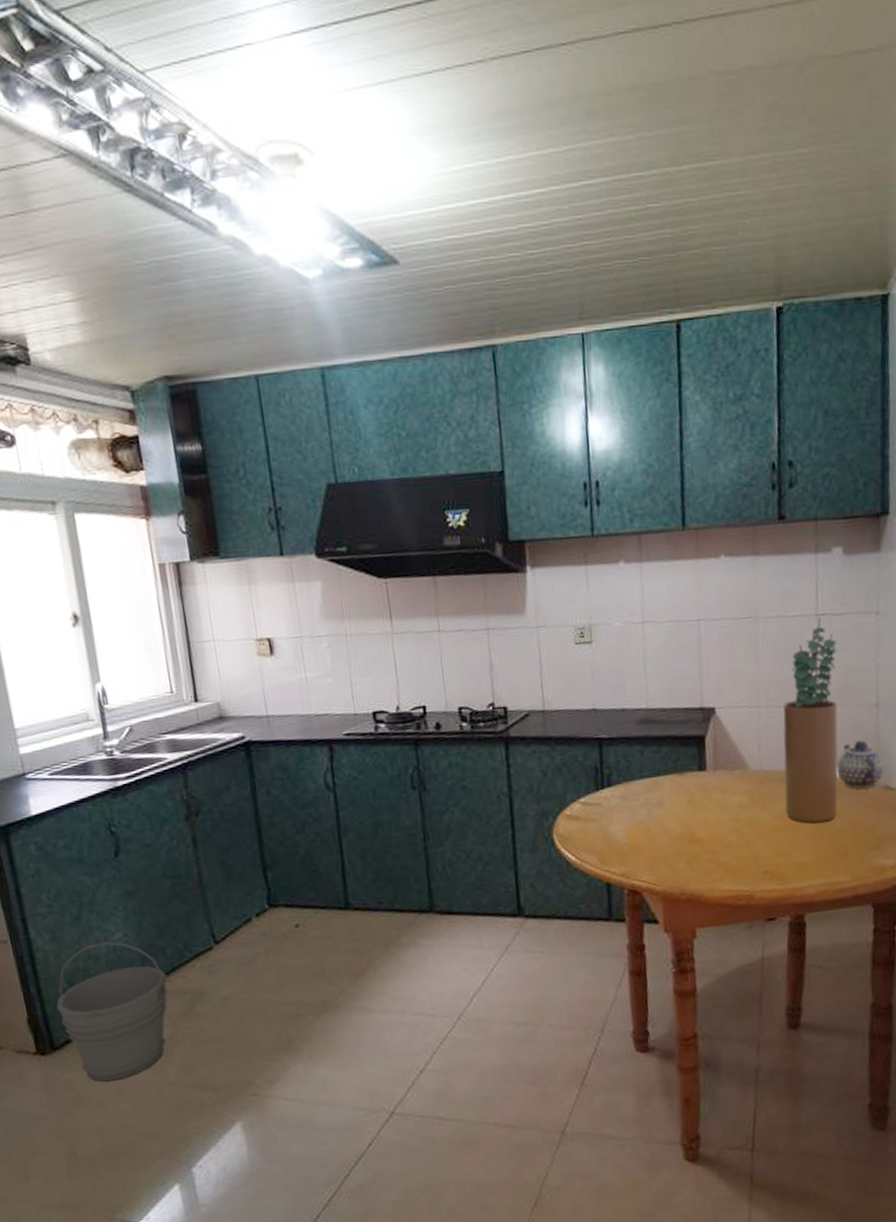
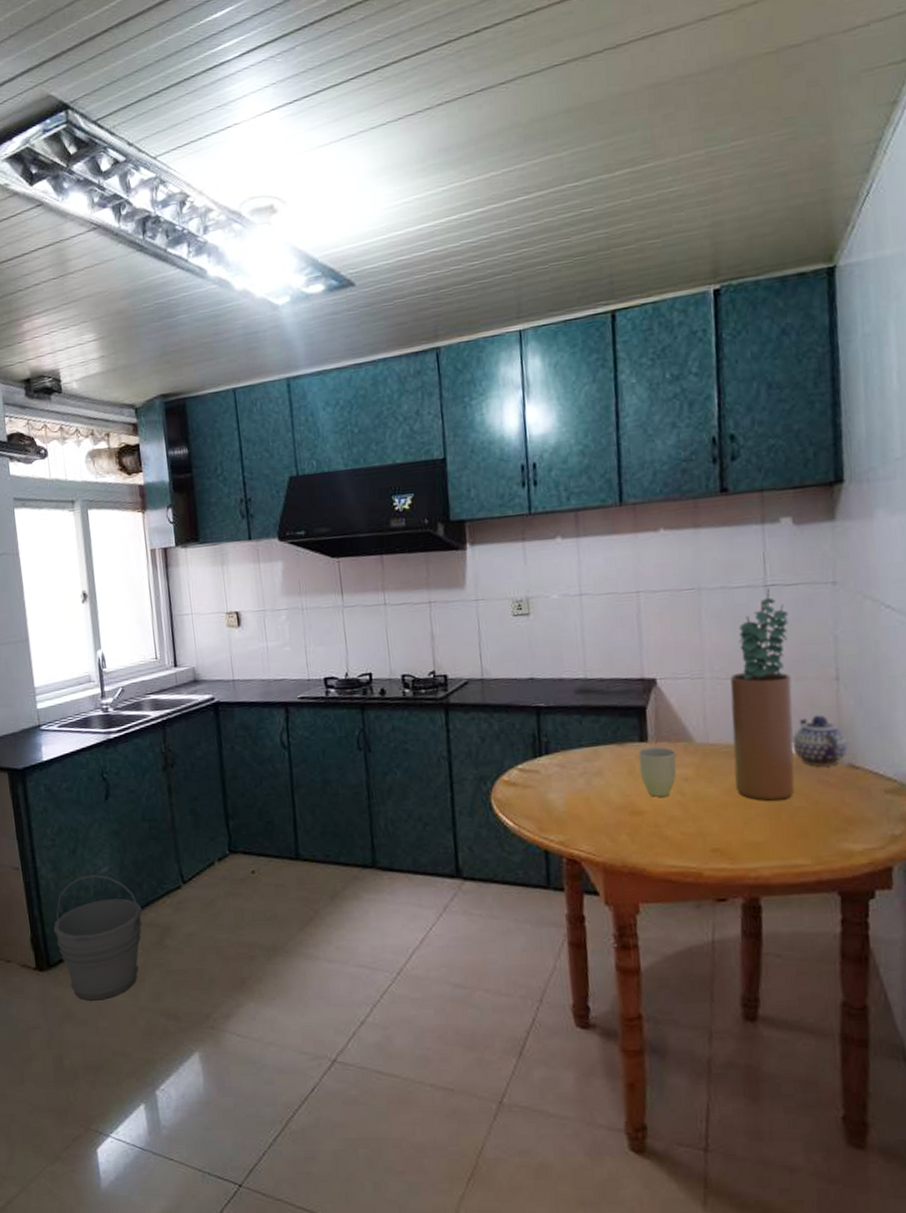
mug: none [697,775,733,825] -> present [638,747,677,797]

